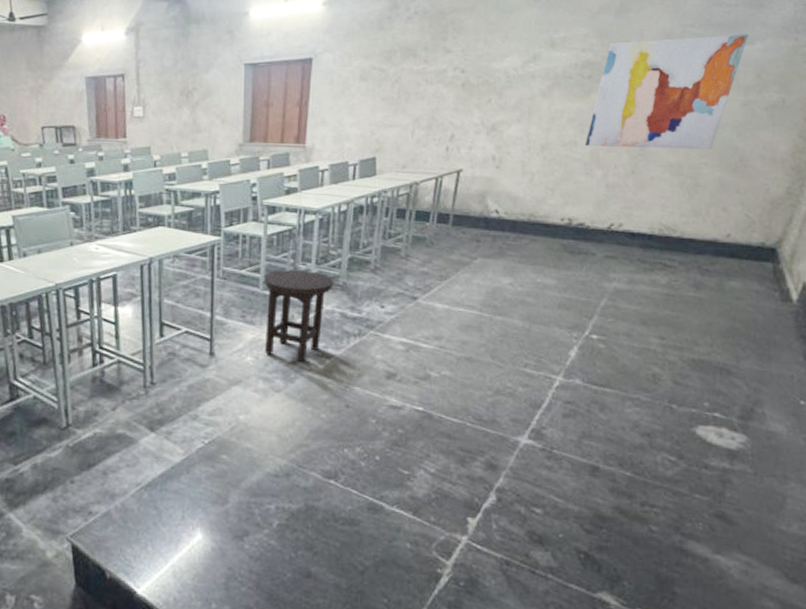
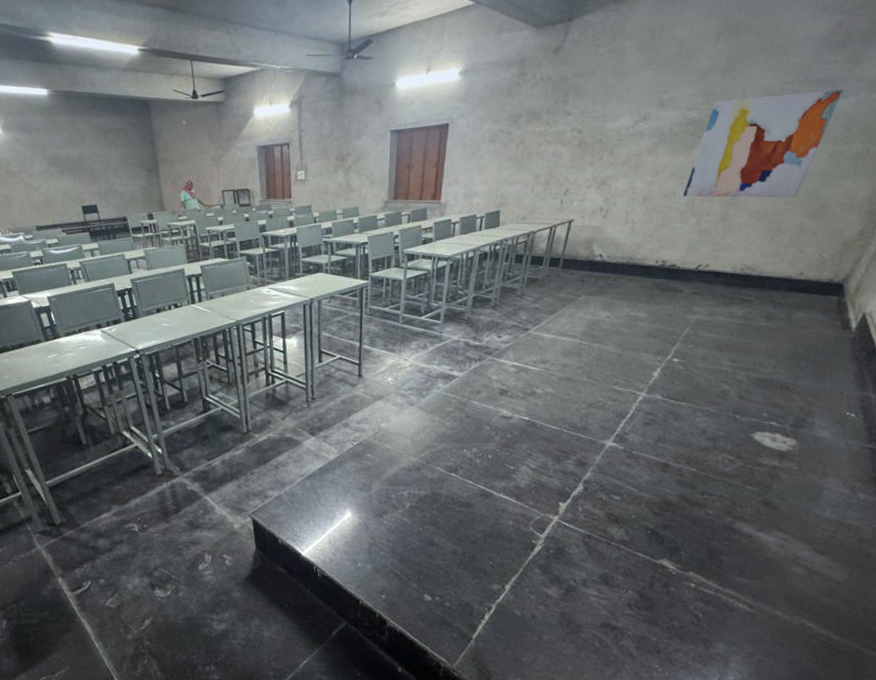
stool: present [264,270,334,363] -> none [403,307,461,383]

